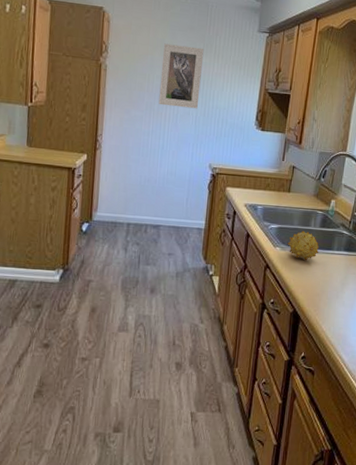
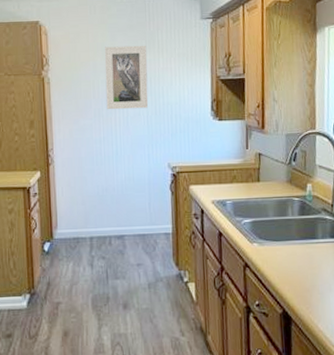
fruit: present [287,230,320,261] -> none [265,221,302,255]

